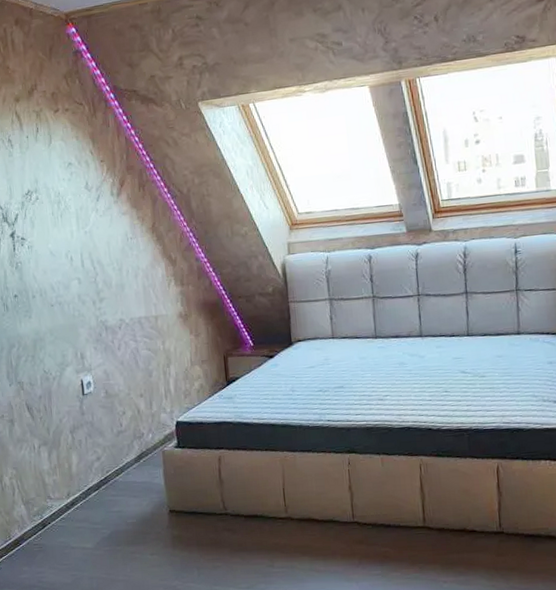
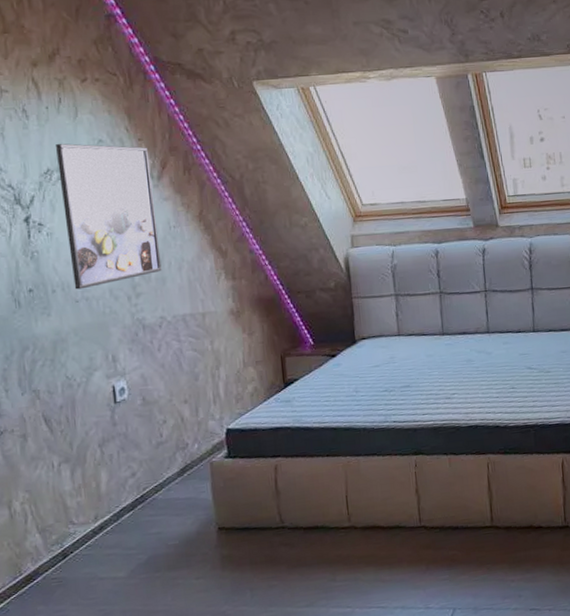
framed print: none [34,167,121,295] -> present [55,143,162,290]

